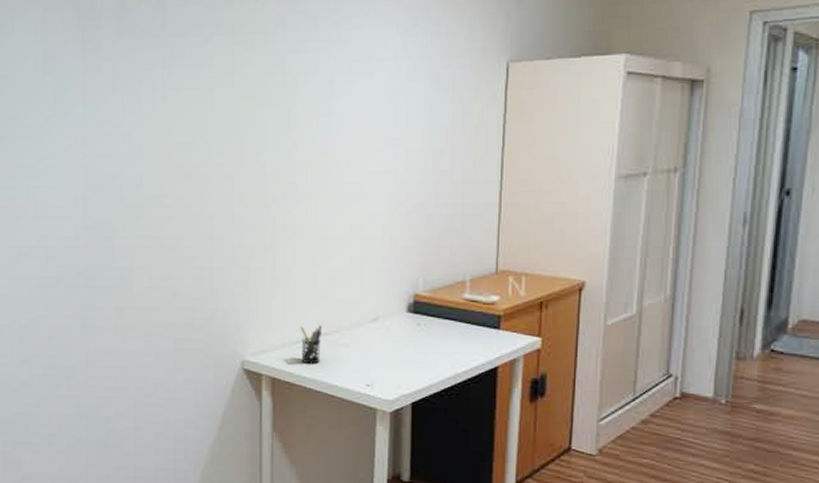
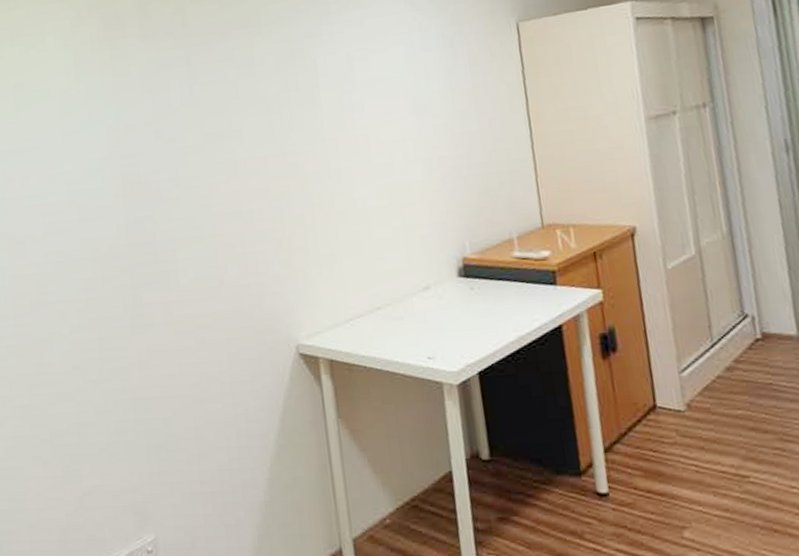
pen holder: present [300,325,323,364] -> none [351,299,377,342]

